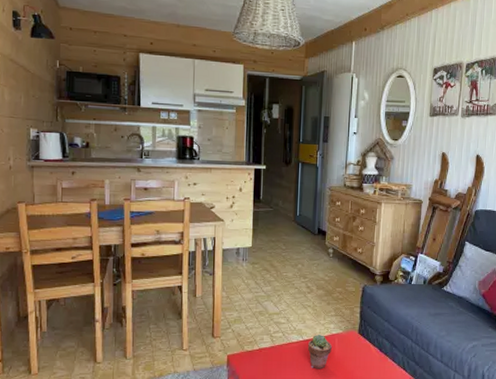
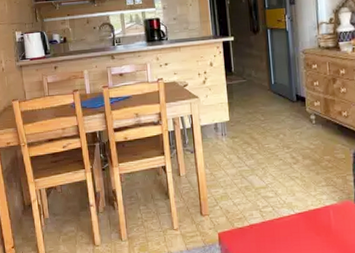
potted succulent: present [307,334,333,369] -> none [300,206,328,244]

